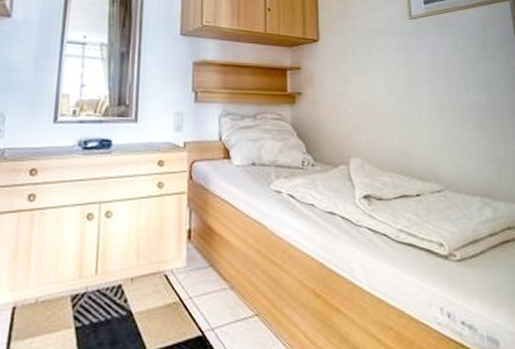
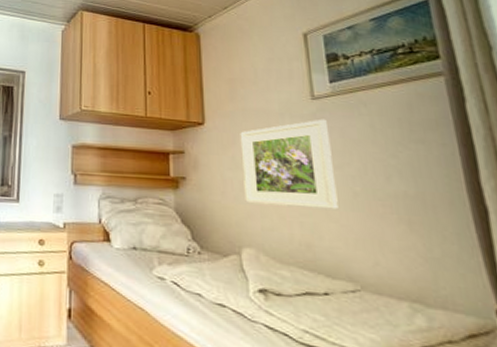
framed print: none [350,37,429,119] -> present [240,119,339,210]

